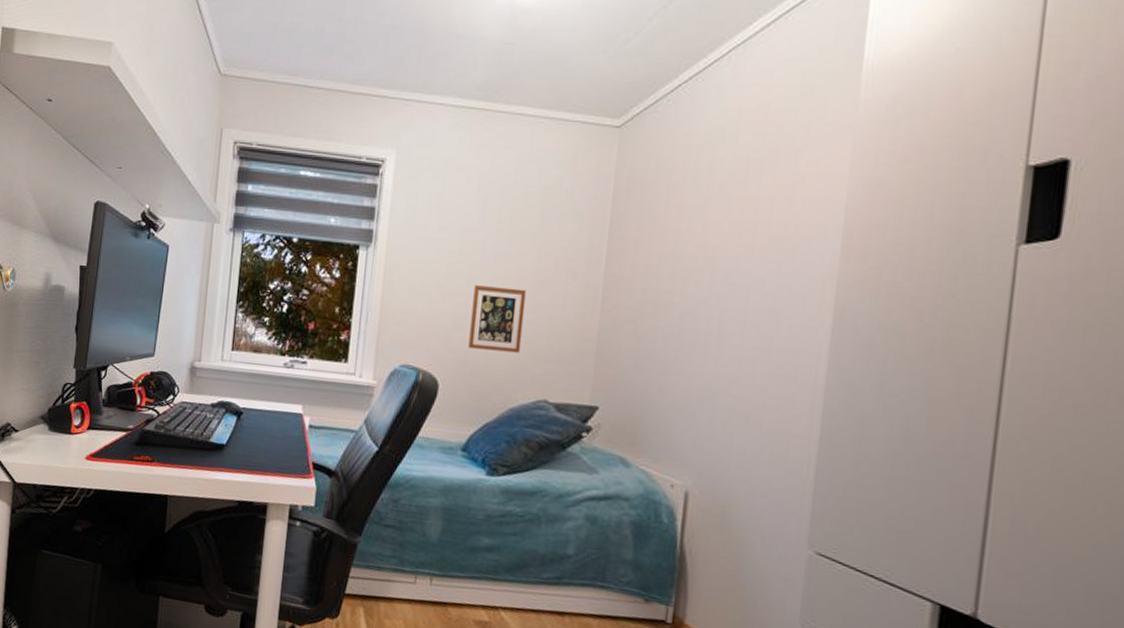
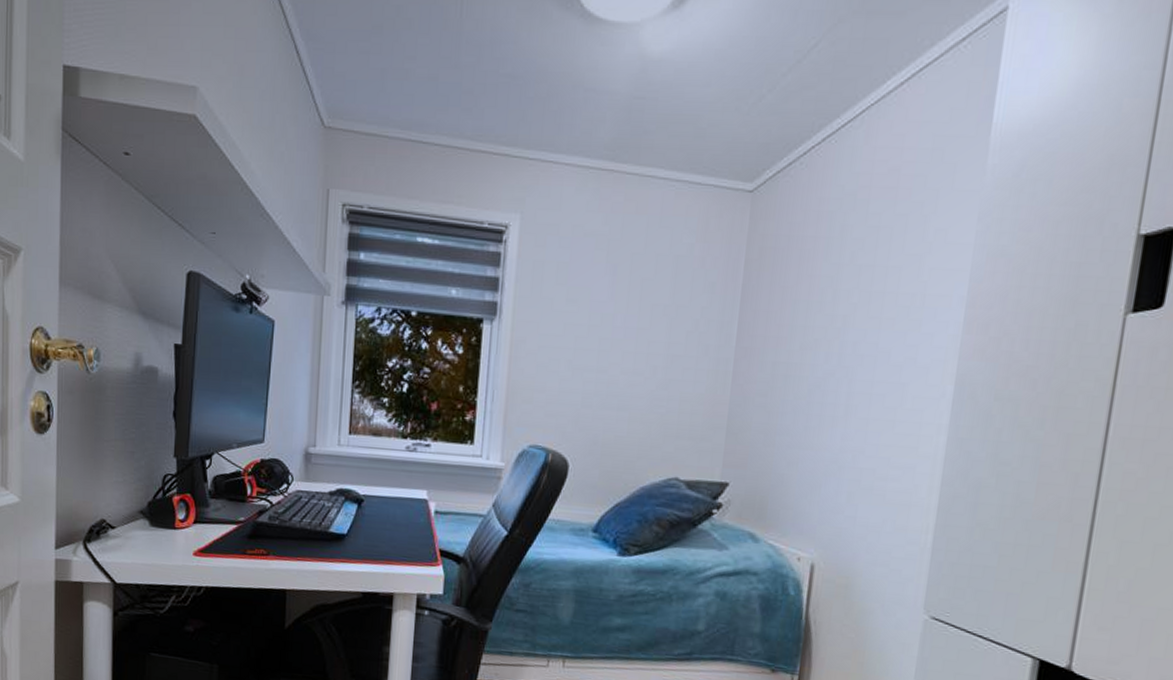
picture frame: present [468,285,527,353] -> none [598,360,658,430]

